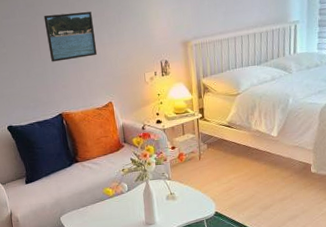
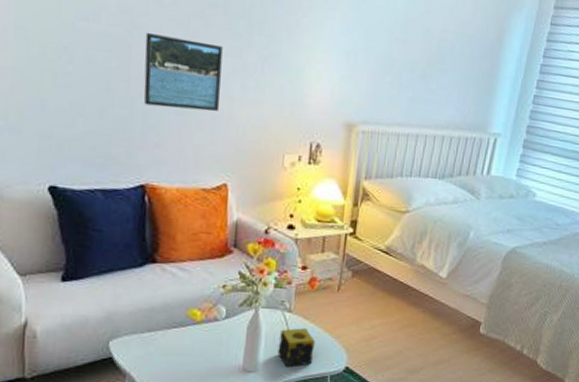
candle: none [166,189,191,218] -> present [277,328,315,368]

